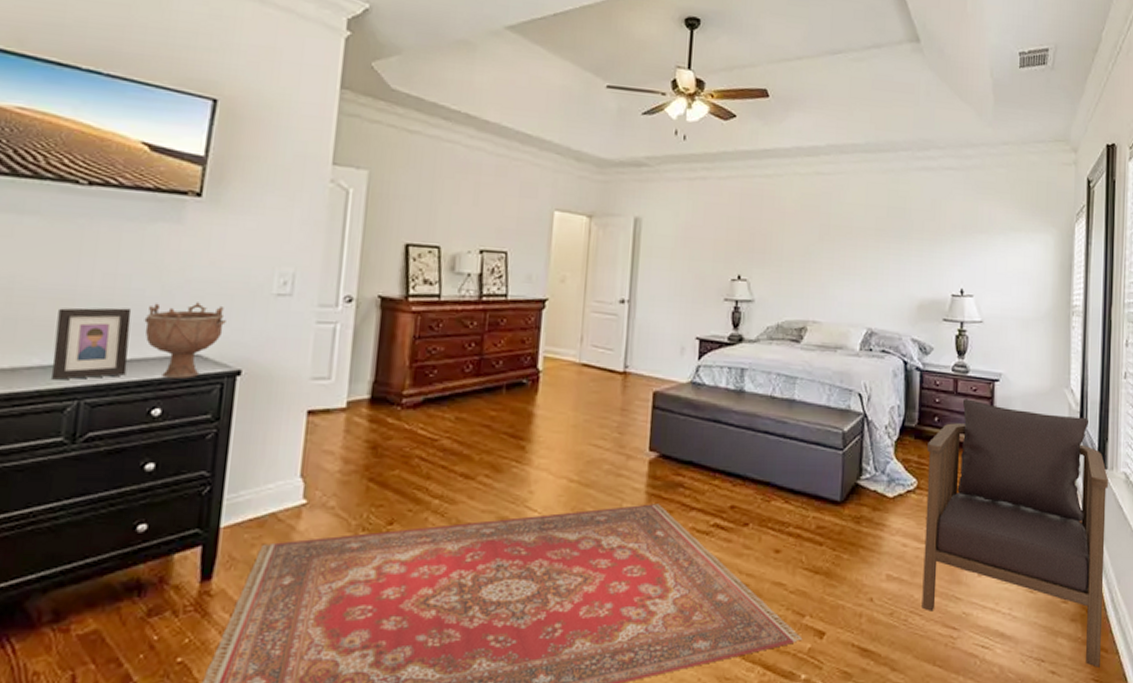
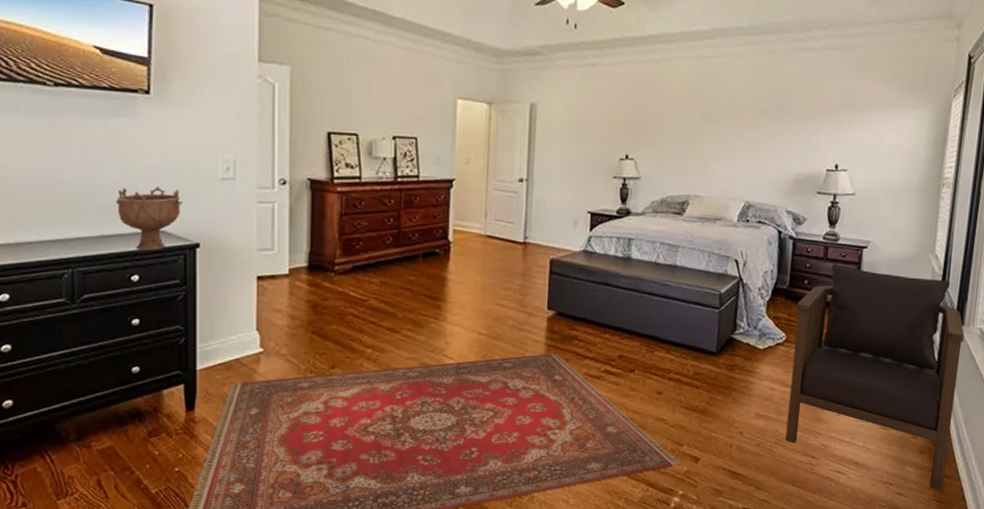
picture frame: present [51,307,132,380] -> none [46,192,107,252]

